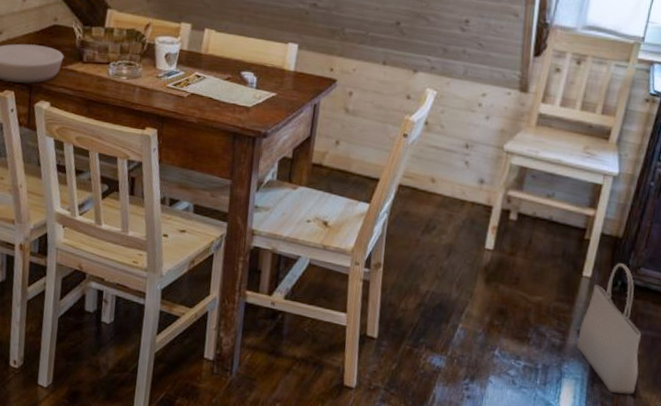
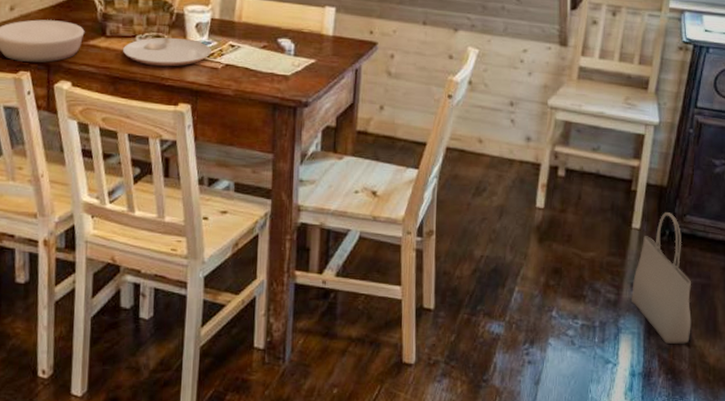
plate: none [98,65,179,94] -> present [123,37,211,67]

